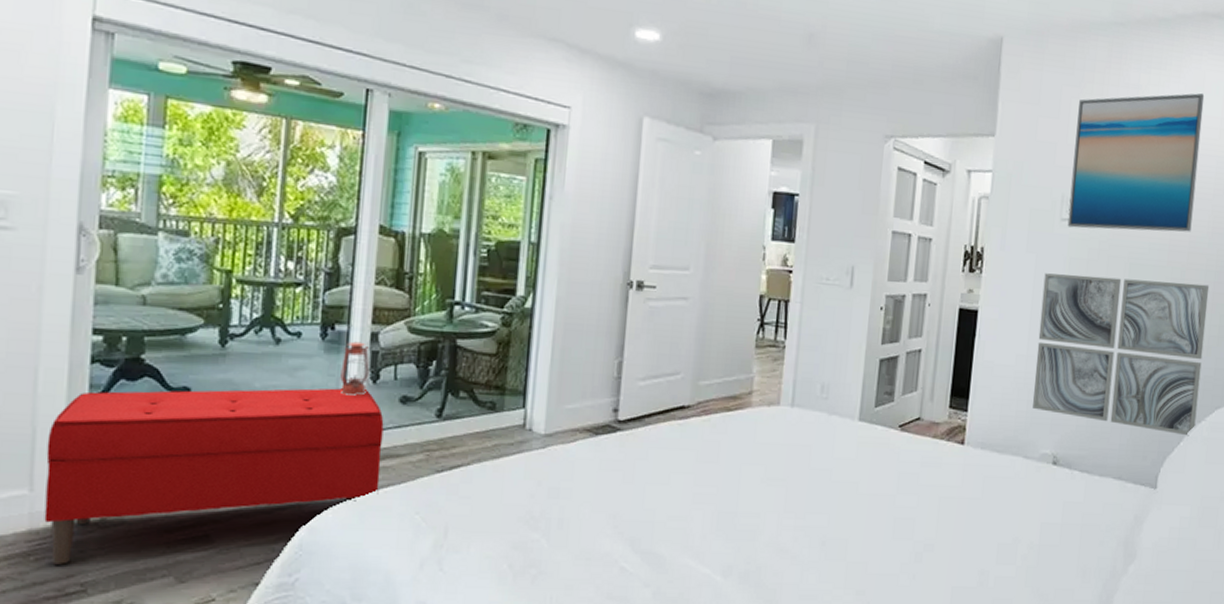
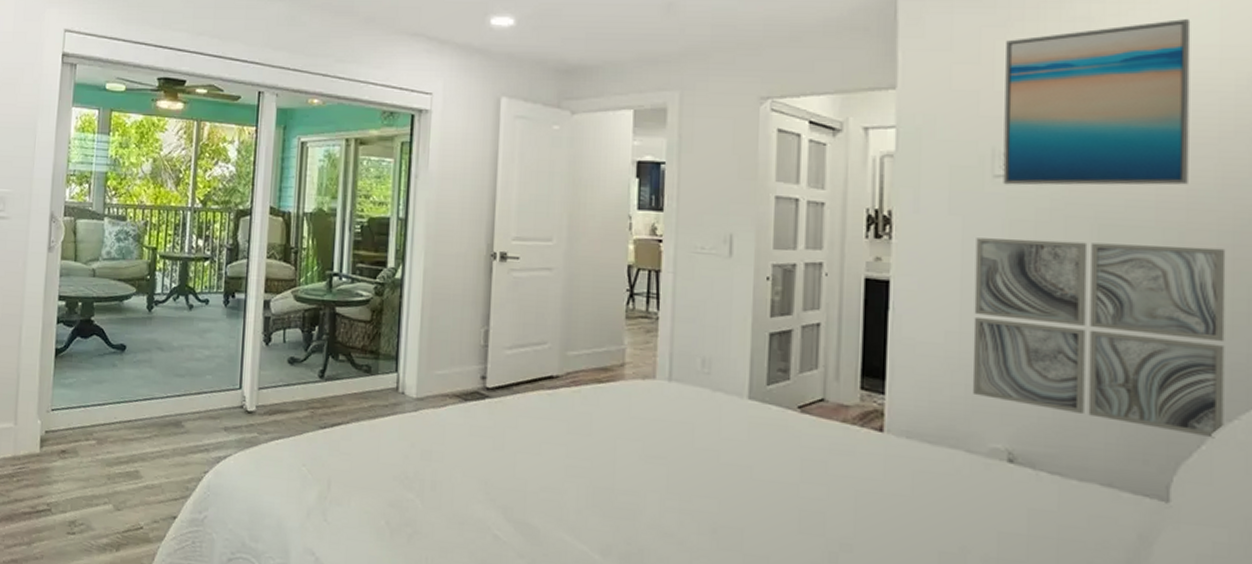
bench: present [44,388,384,565] -> none [23,346,275,487]
lantern: present [340,325,371,396] -> none [239,294,264,356]

